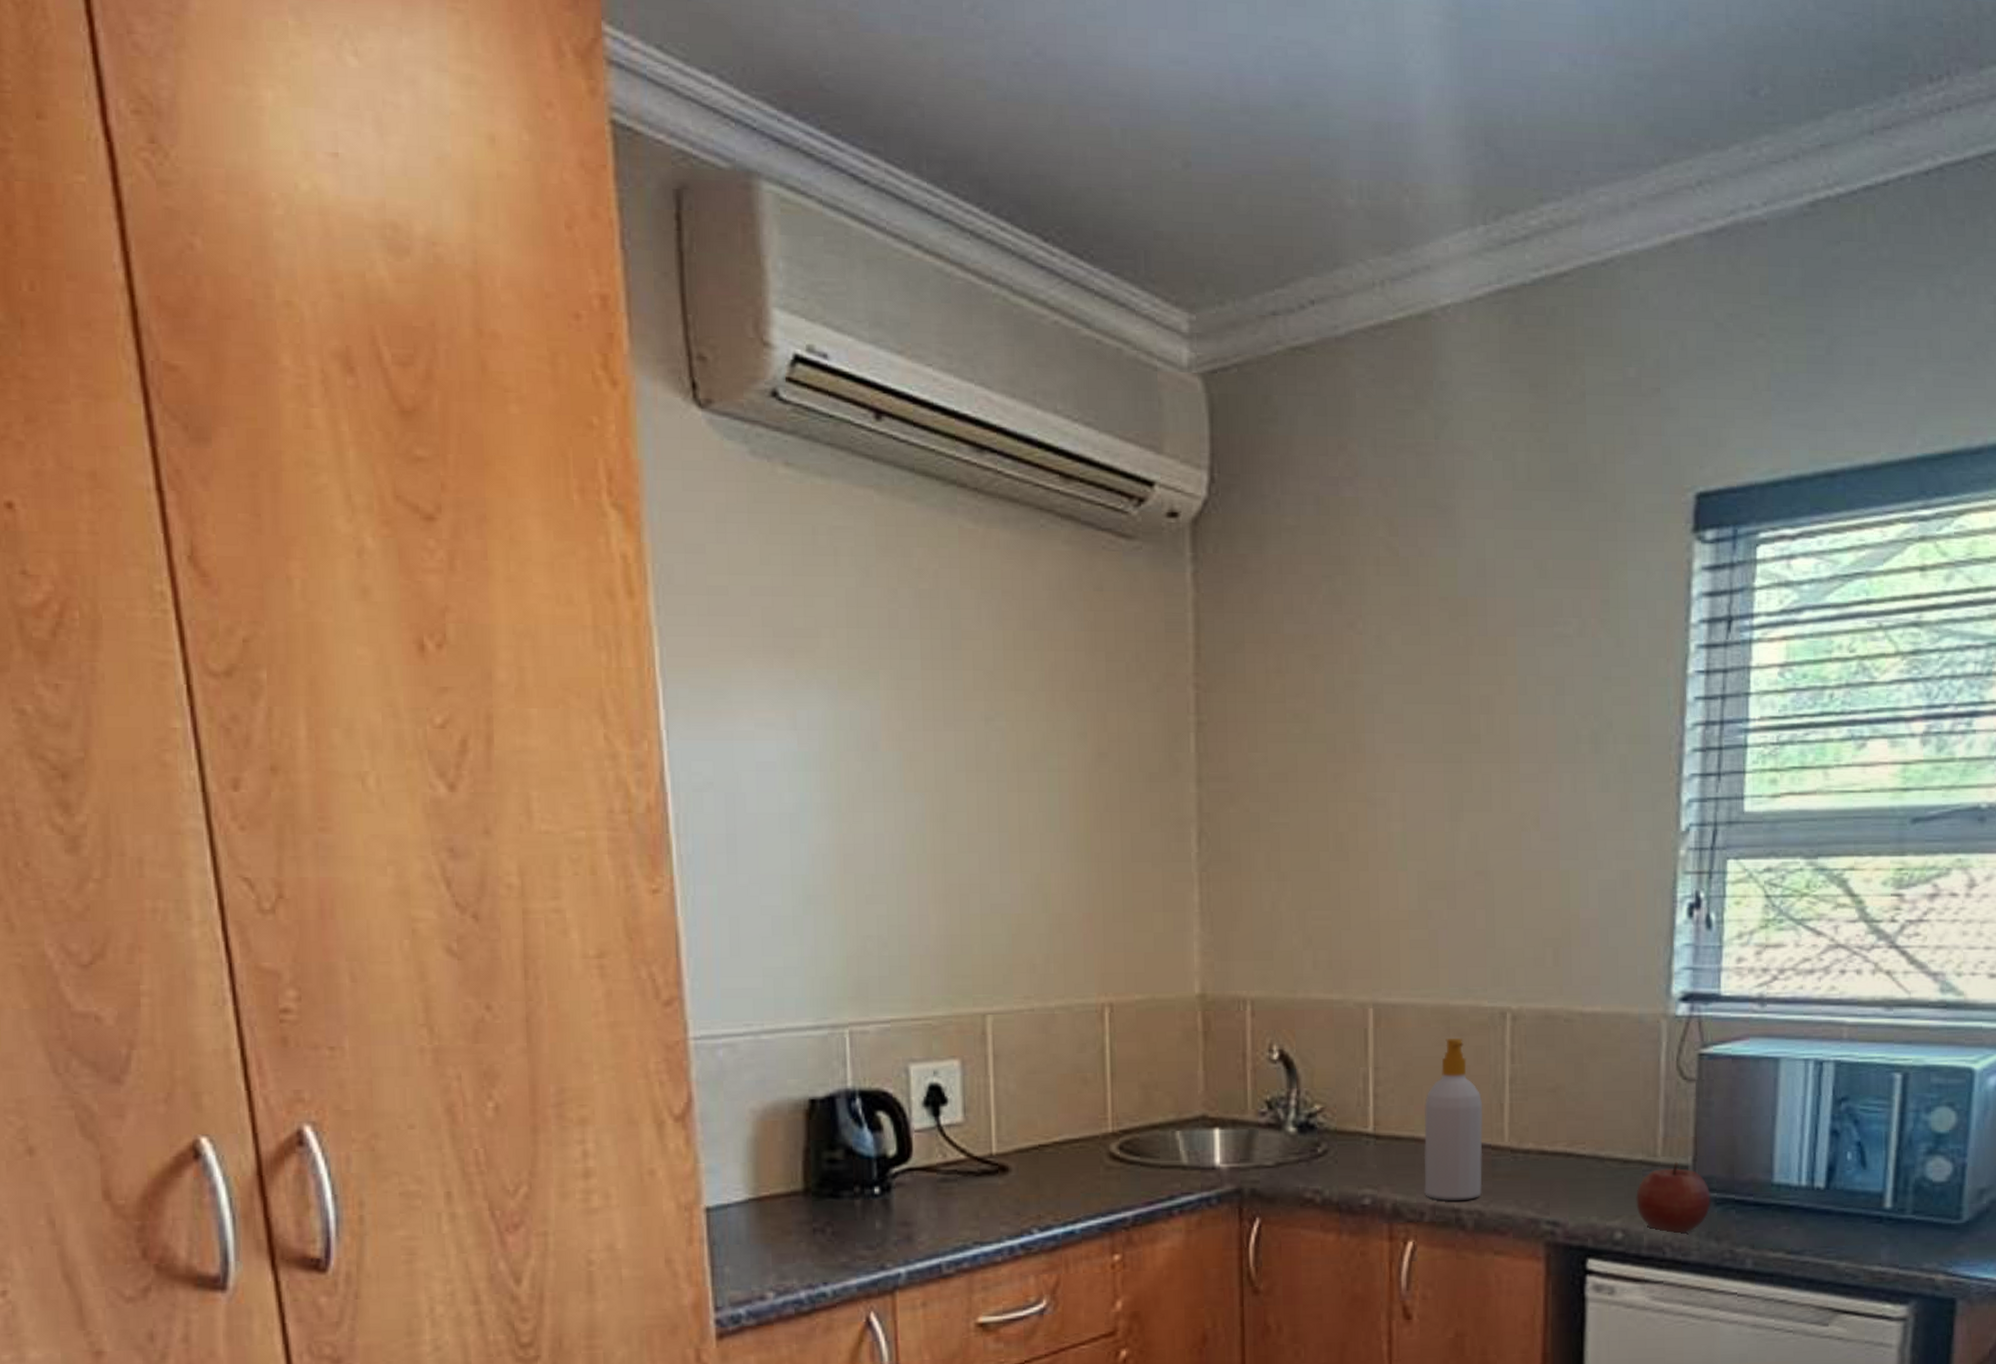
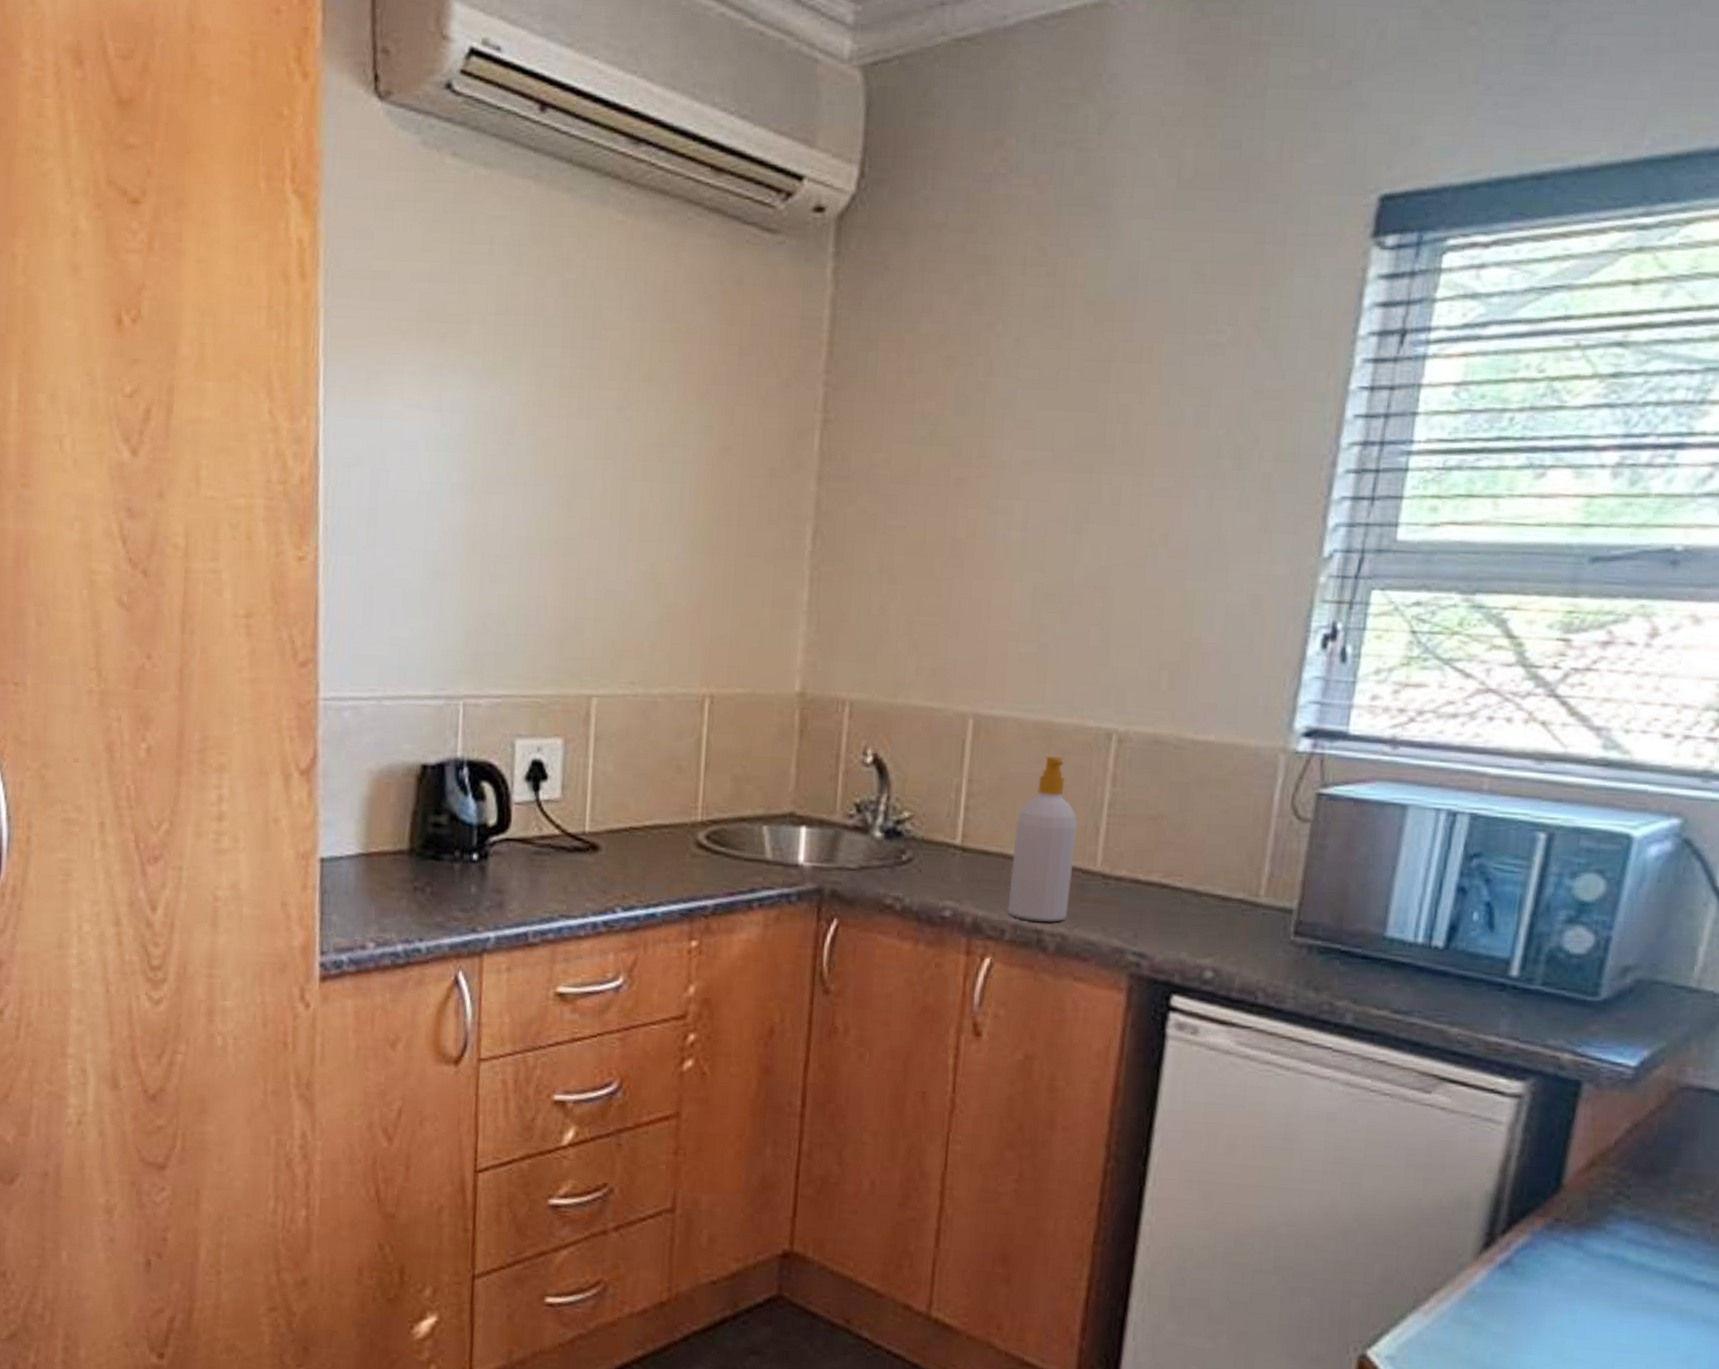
fruit: present [1636,1161,1711,1234] -> none [1231,904,1314,980]

